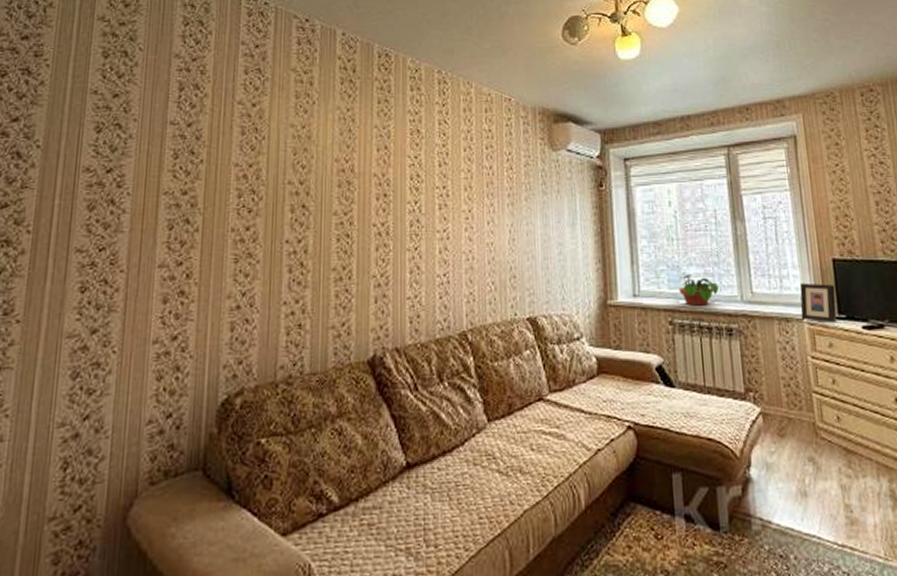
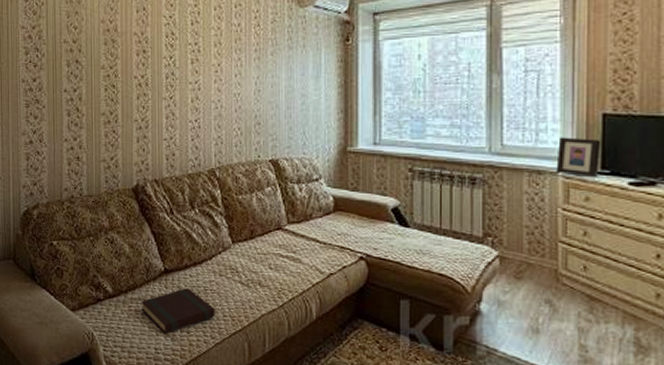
book: none [376,486,469,552] -> present [141,288,215,334]
potted flower: present [678,270,719,306] -> none [421,121,465,155]

